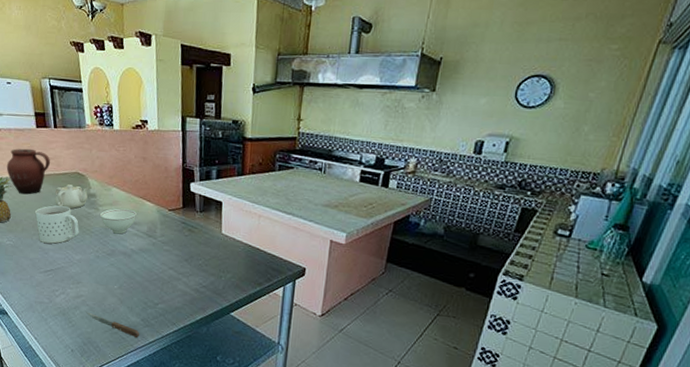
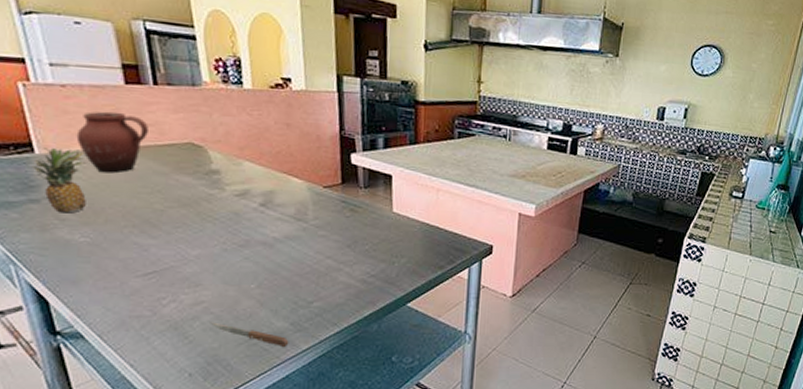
mug: present [34,205,79,244] -> none [125,186,197,237]
teapot: present [54,184,88,209] -> none [156,158,208,191]
bowl: present [99,208,137,234] -> none [226,187,279,220]

